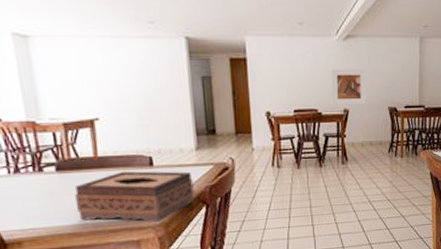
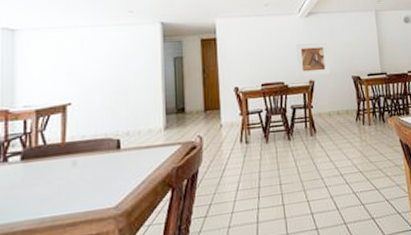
tissue box: present [74,171,194,223] -> none [35,153,160,214]

